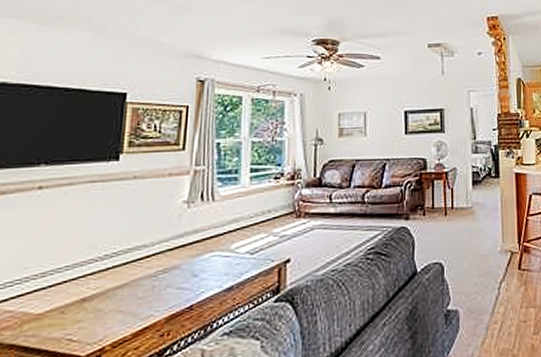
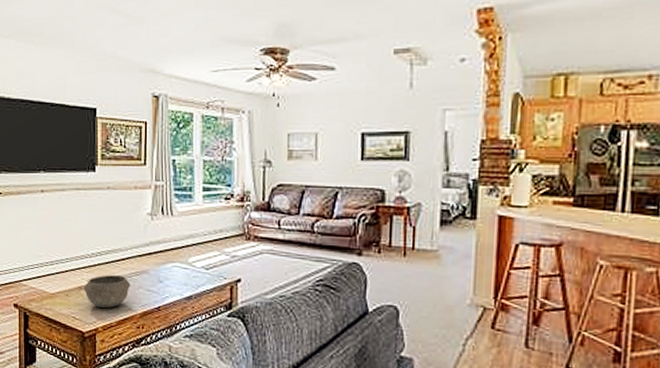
bowl: none [87,276,156,320] -> present [83,275,131,308]

